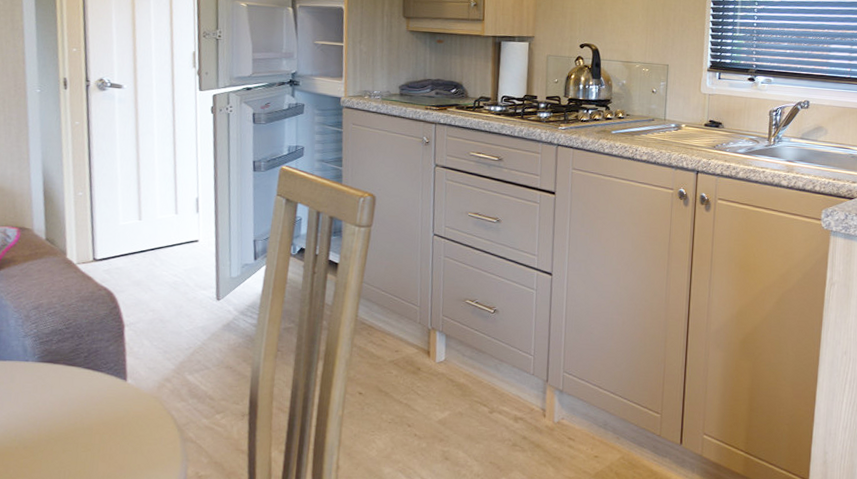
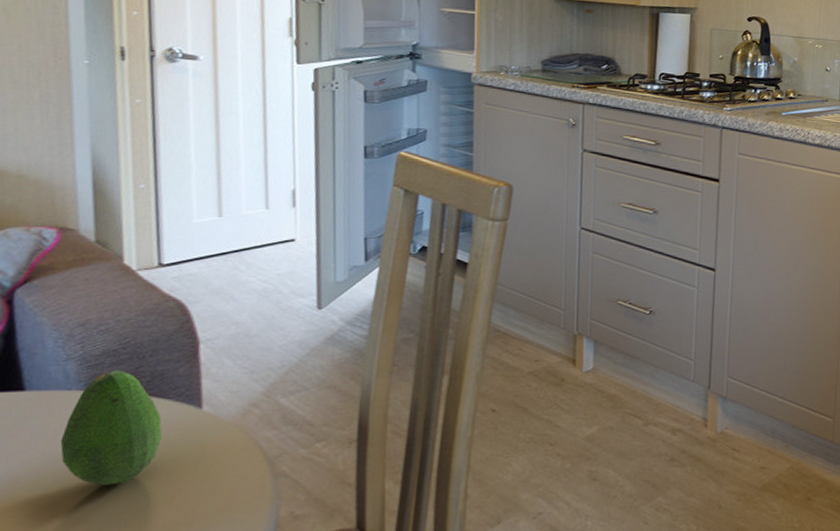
fruit: none [20,346,97,442] -> present [60,370,163,485]

